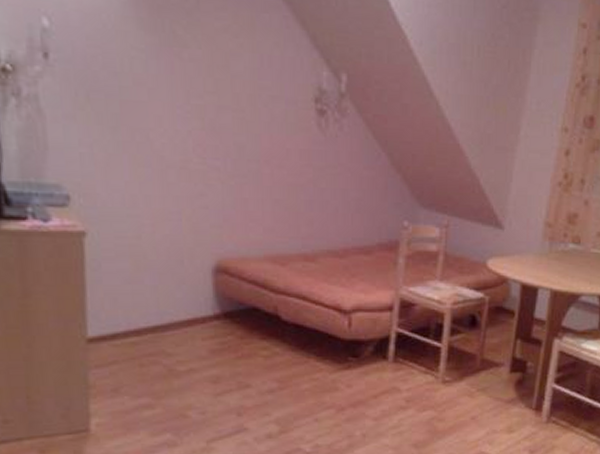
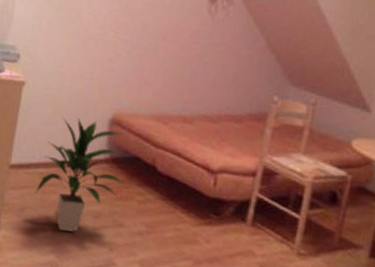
indoor plant: none [129,270,244,406] -> present [35,116,124,232]

